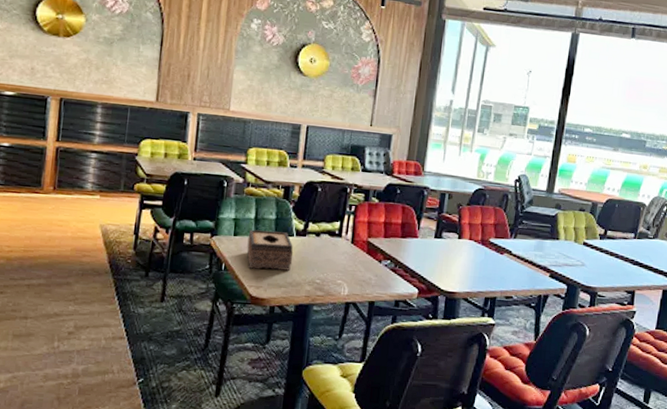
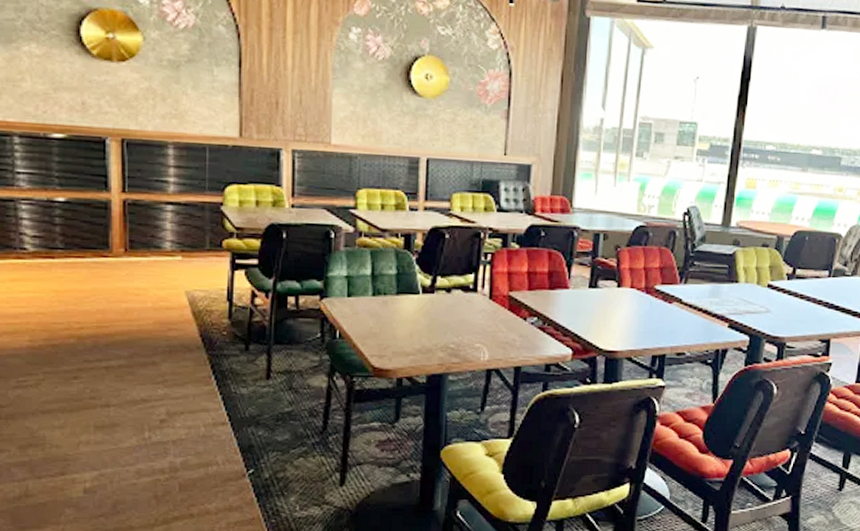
tissue box: present [247,229,294,271] -> none [364,288,421,335]

